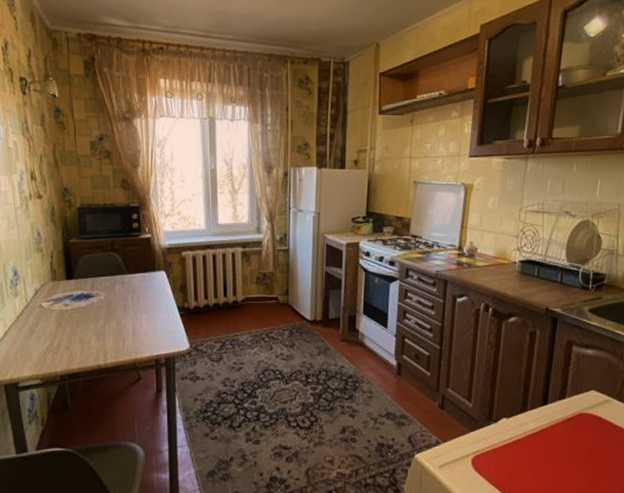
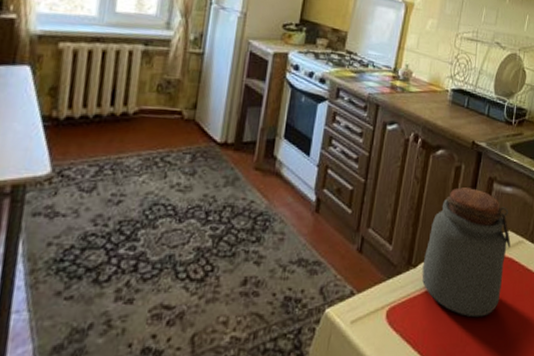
jar: none [503,351,596,469] -> present [422,187,511,318]

